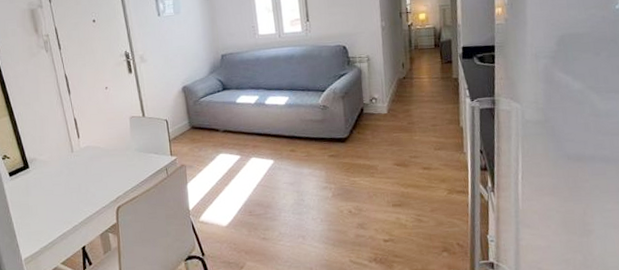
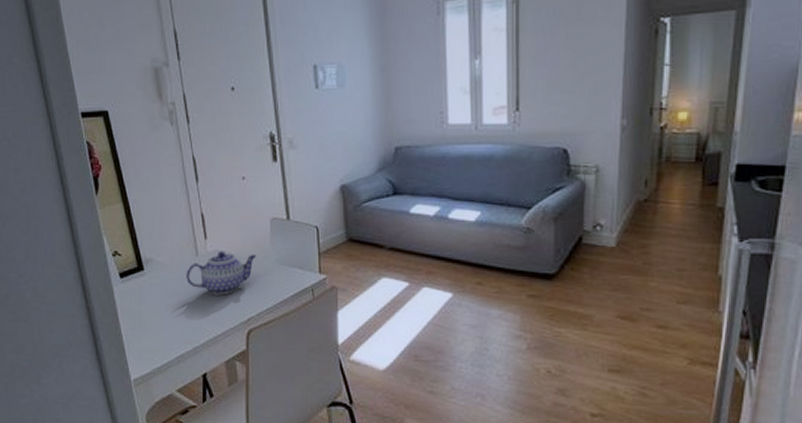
teapot: none [64,146,121,182] -> present [186,251,257,295]

